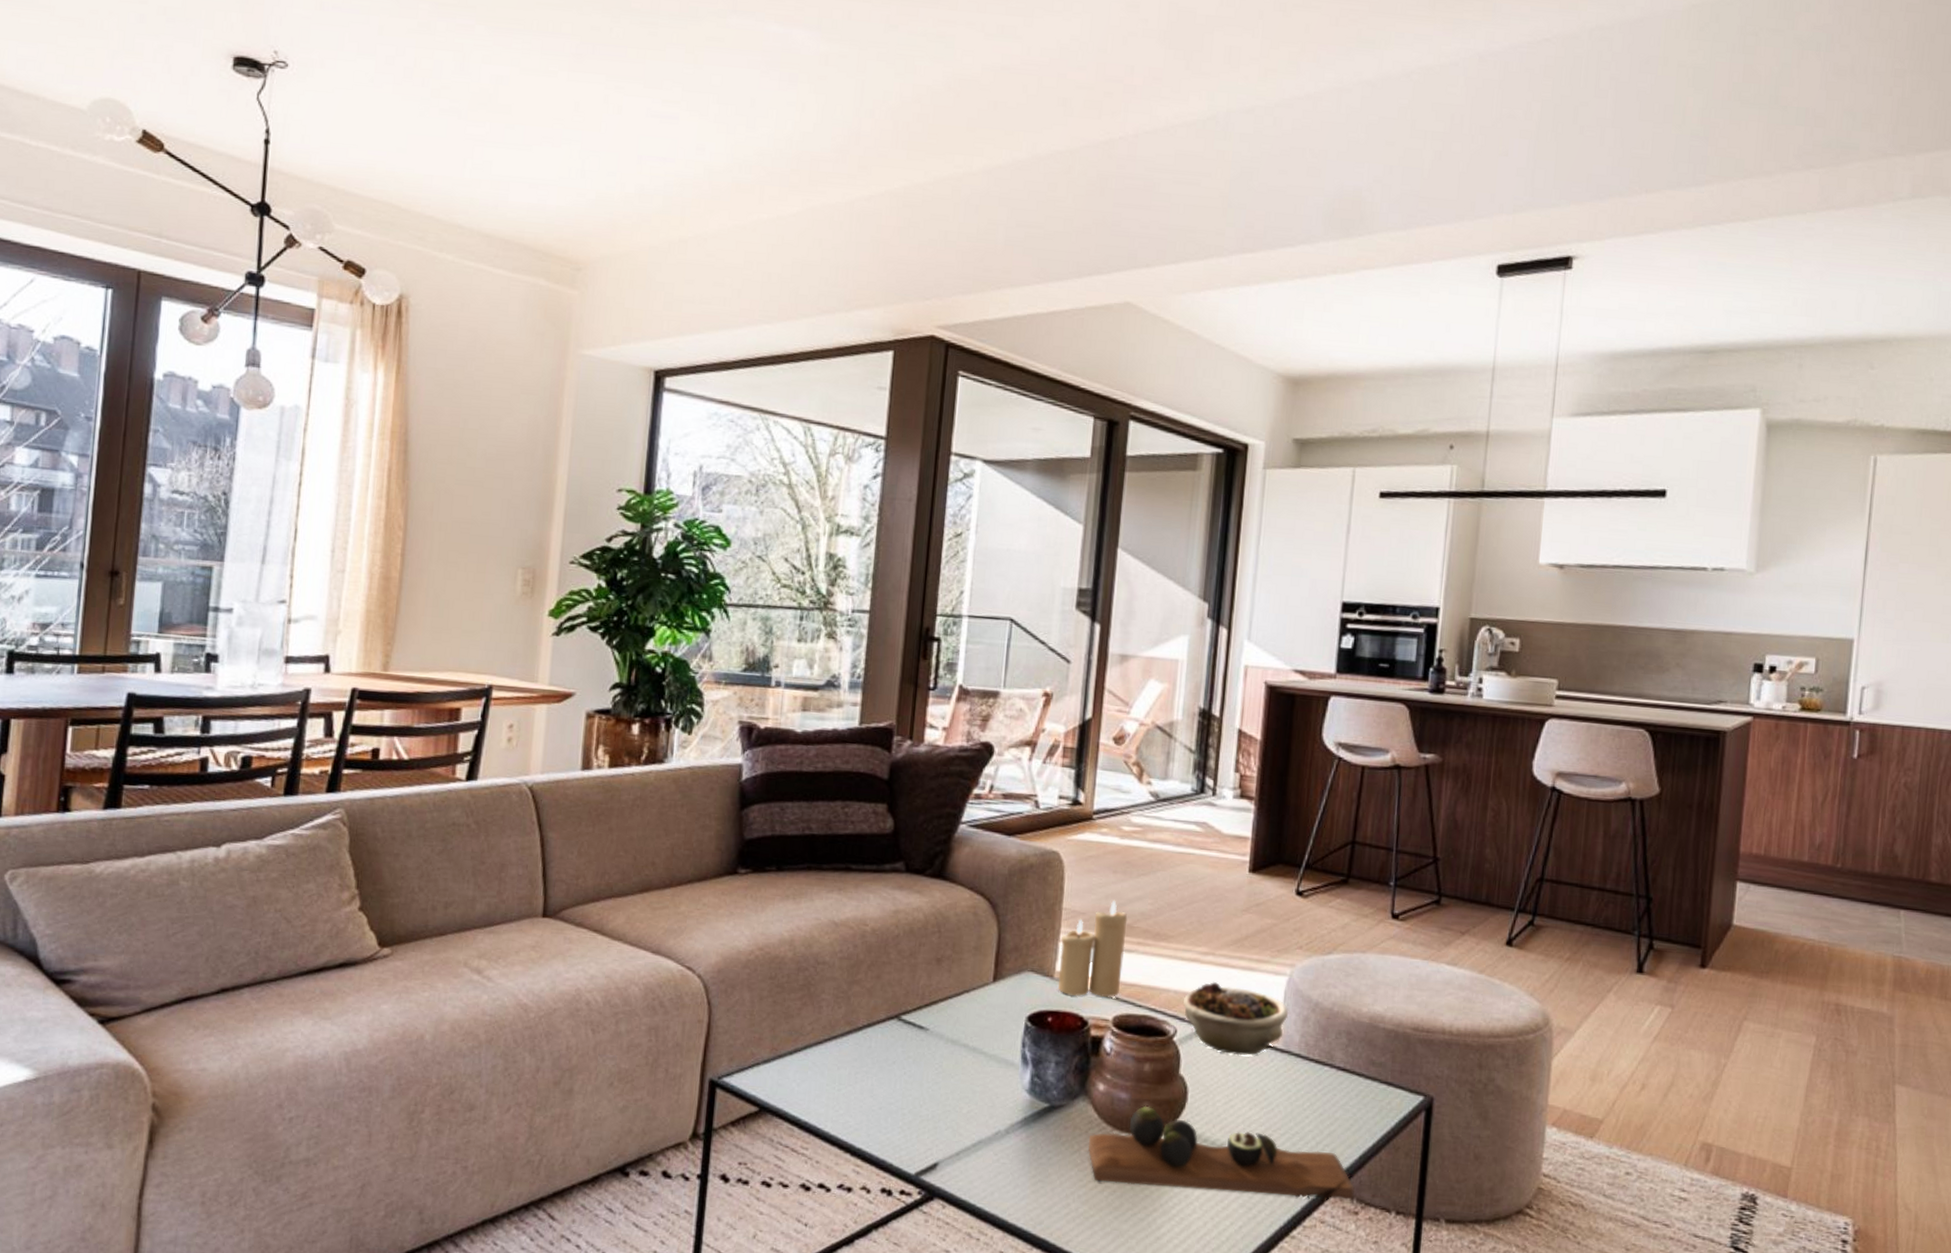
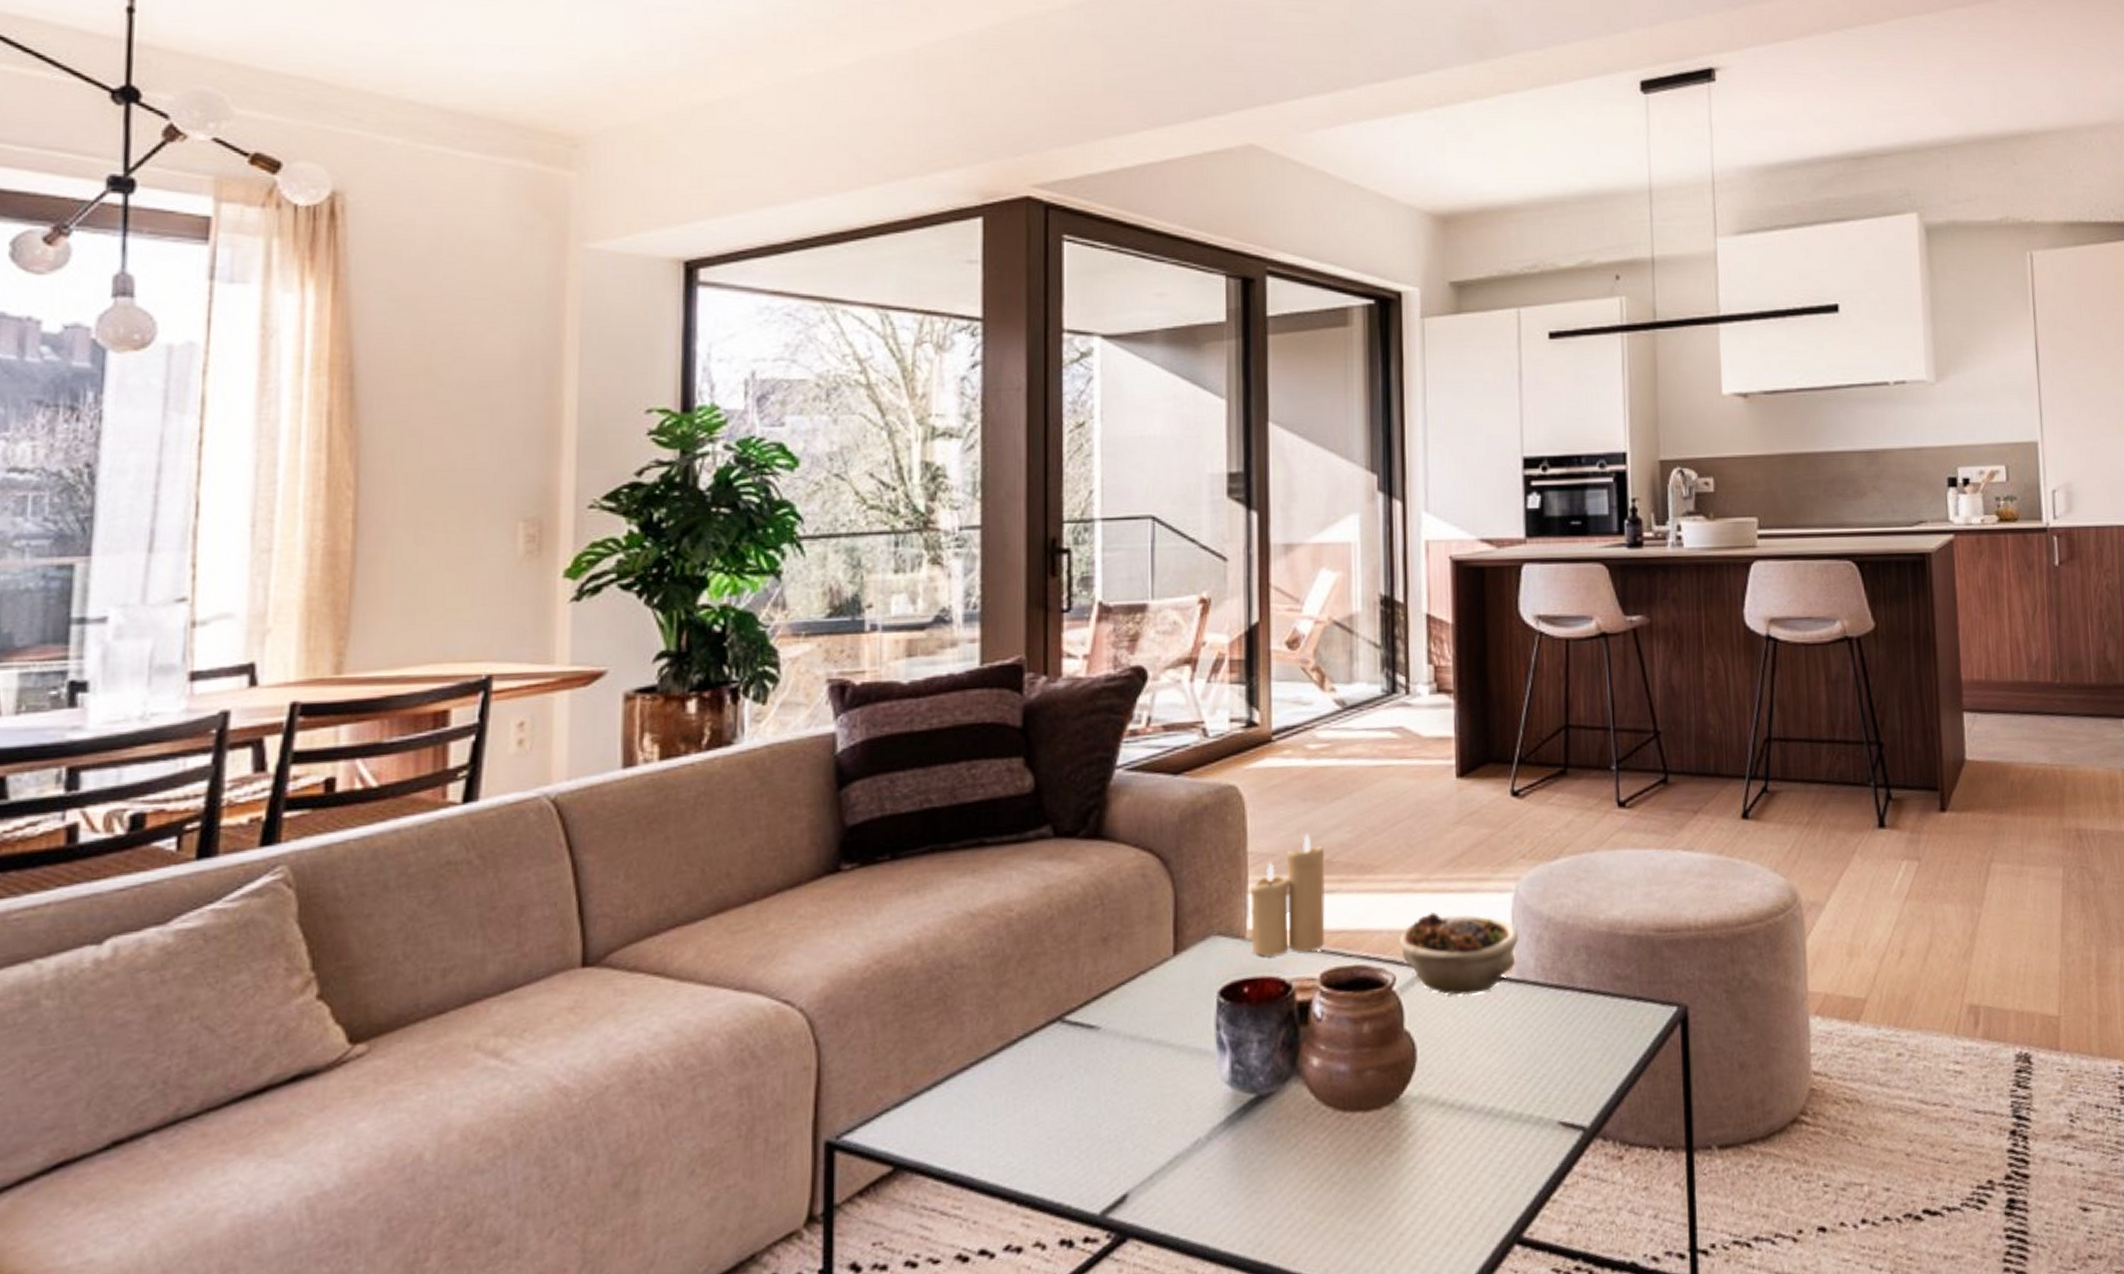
decorative tray: present [1088,1105,1355,1200] -> none [1307,1074,1616,1178]

